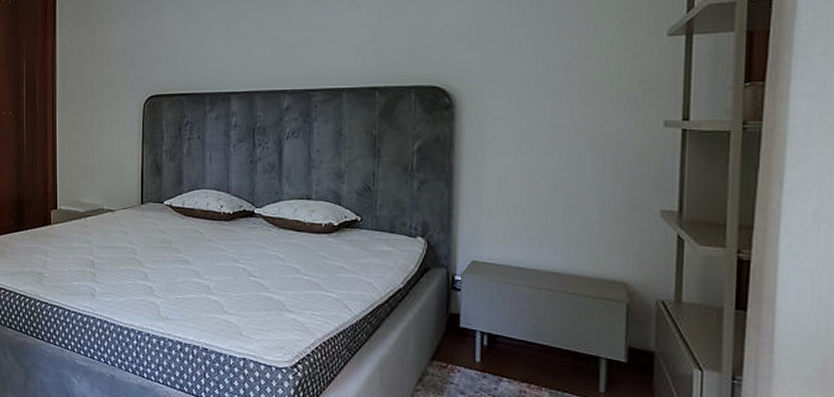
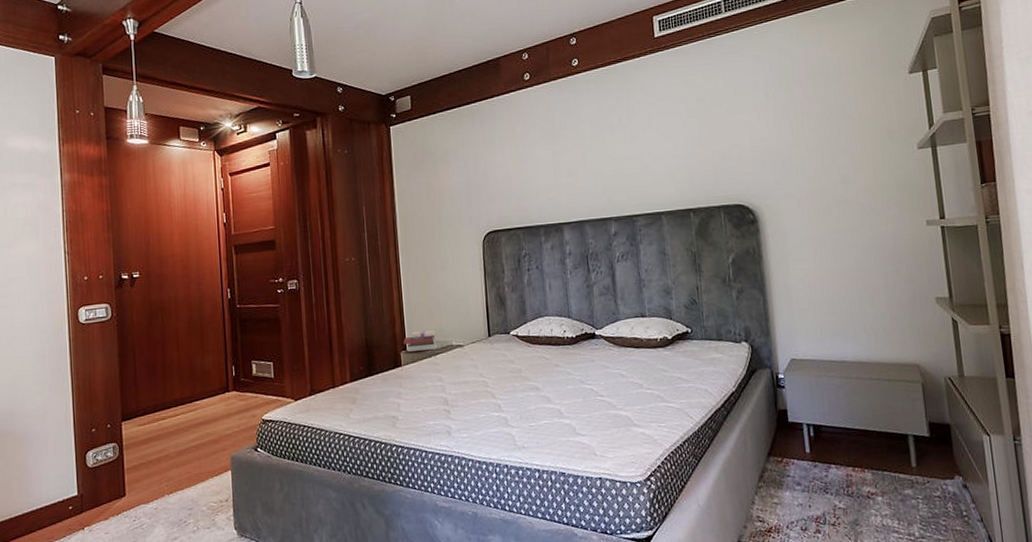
books: none [55,191,89,212] -> present [403,329,438,353]

